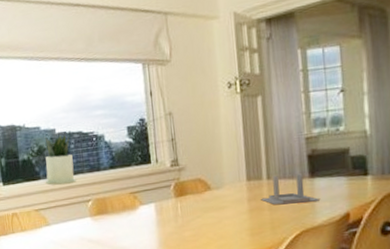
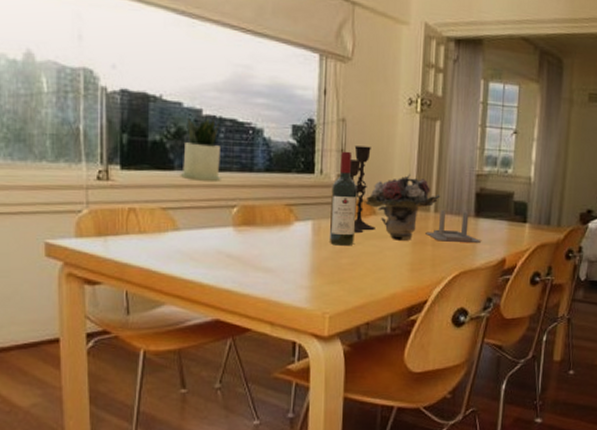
wine bottle: none [167,139,195,222] -> present [329,151,357,246]
candlestick: none [180,131,212,209] -> present [349,146,375,234]
flower arrangement: none [199,149,271,210] -> present [365,174,441,241]

